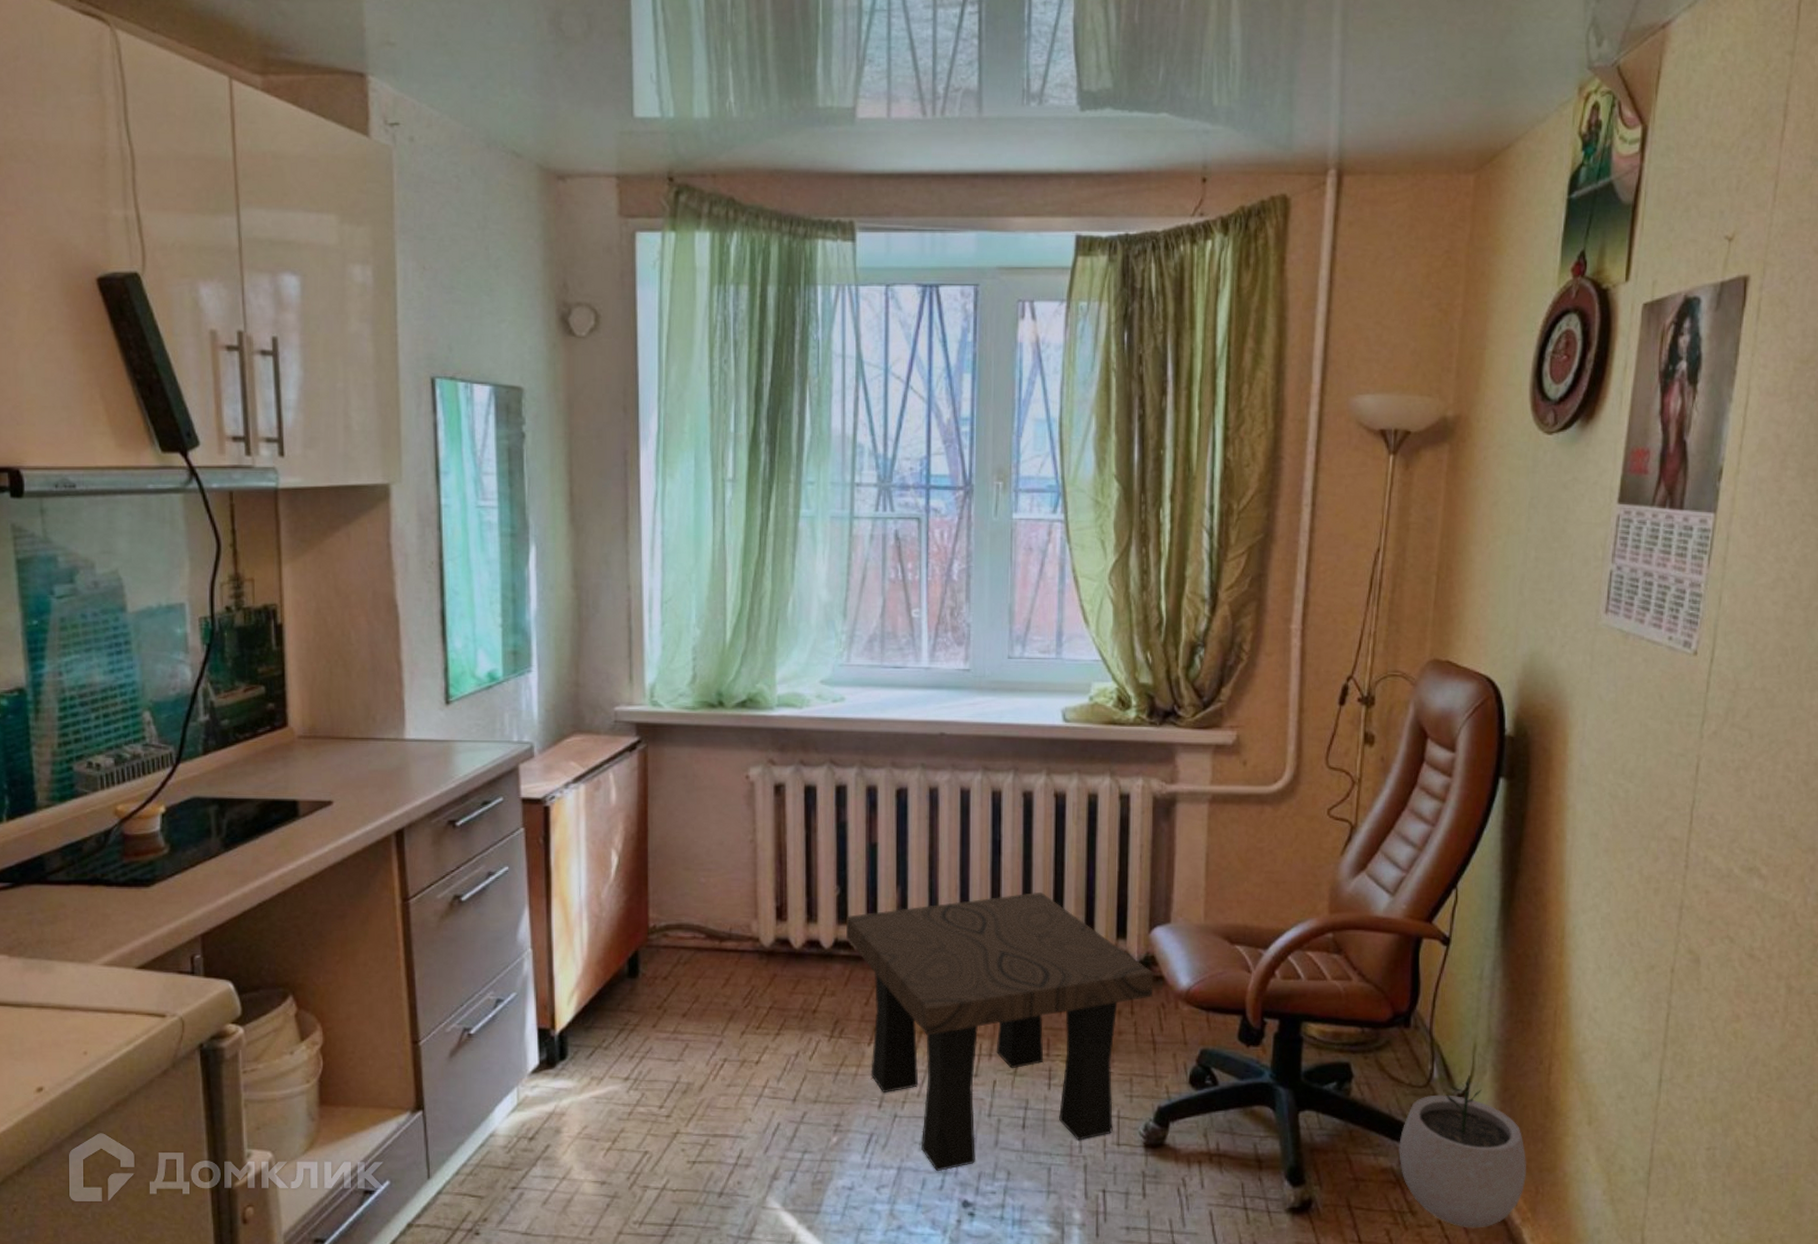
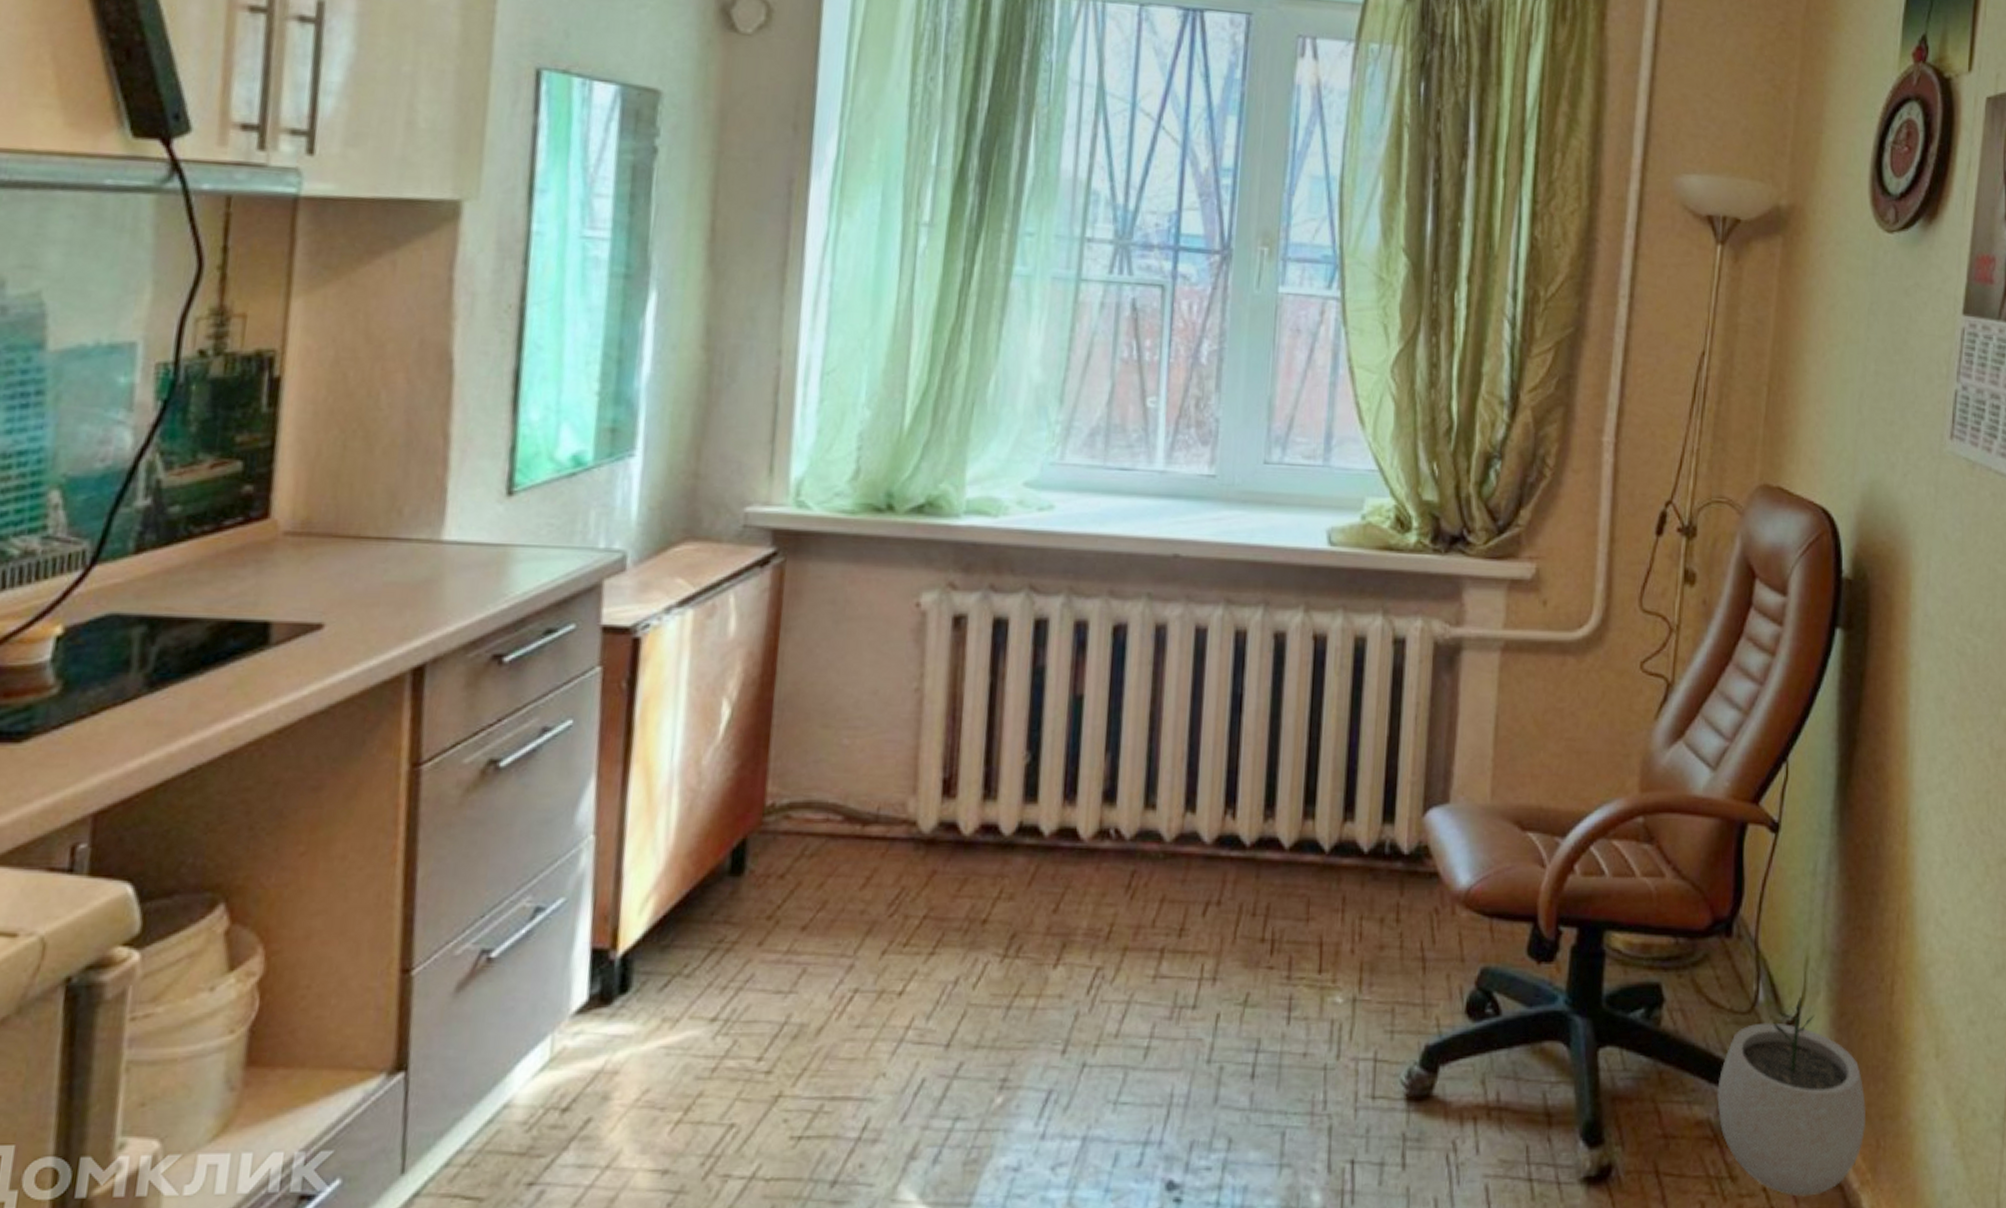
side table: present [846,891,1154,1172] -> none [1034,761,1426,1142]

